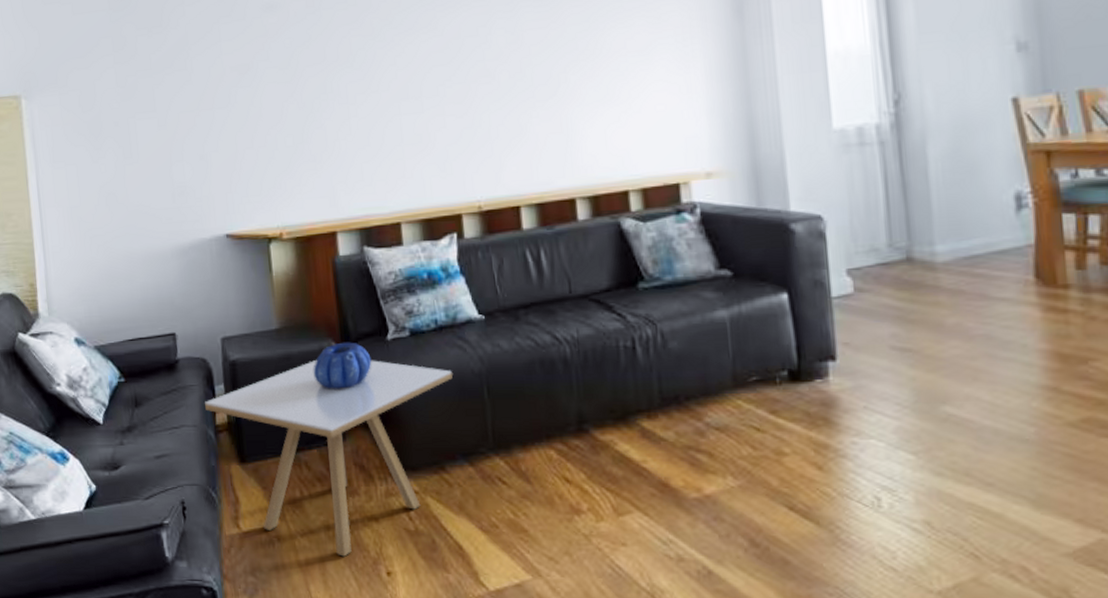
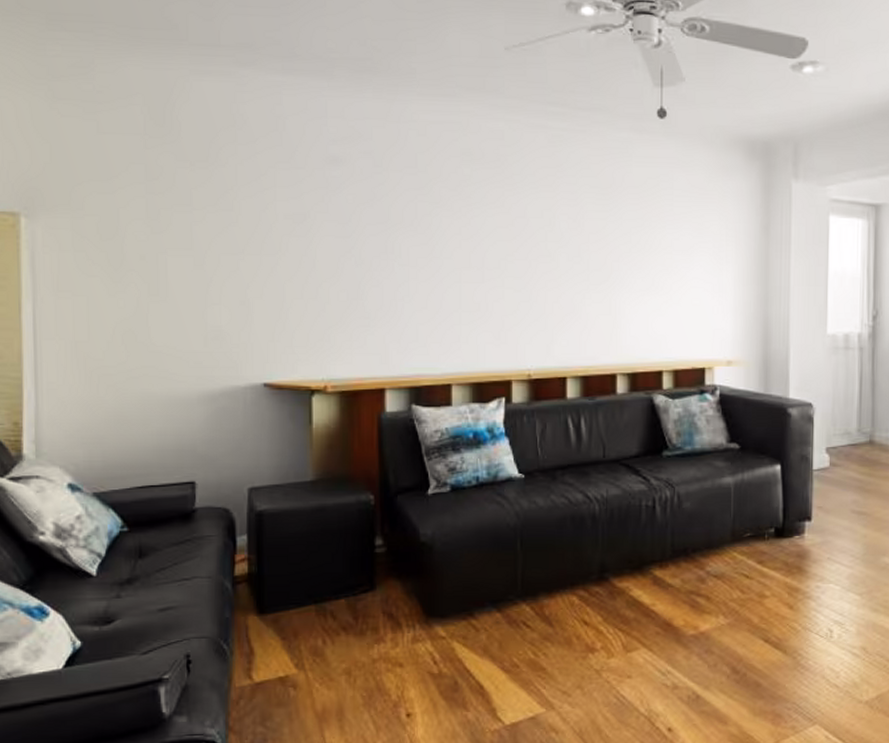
side table: present [205,359,453,557] -> none [223,511,489,702]
decorative bowl: present [313,342,372,389] -> none [347,495,410,541]

